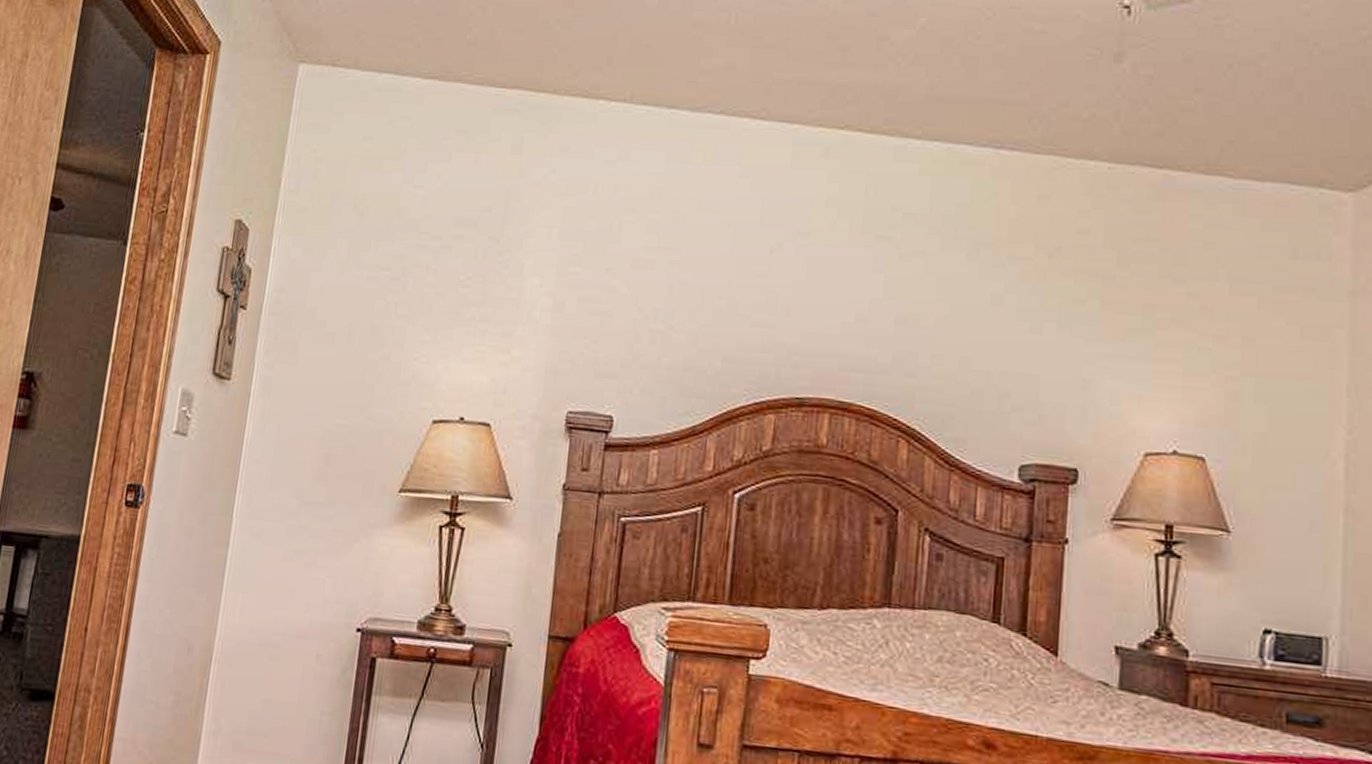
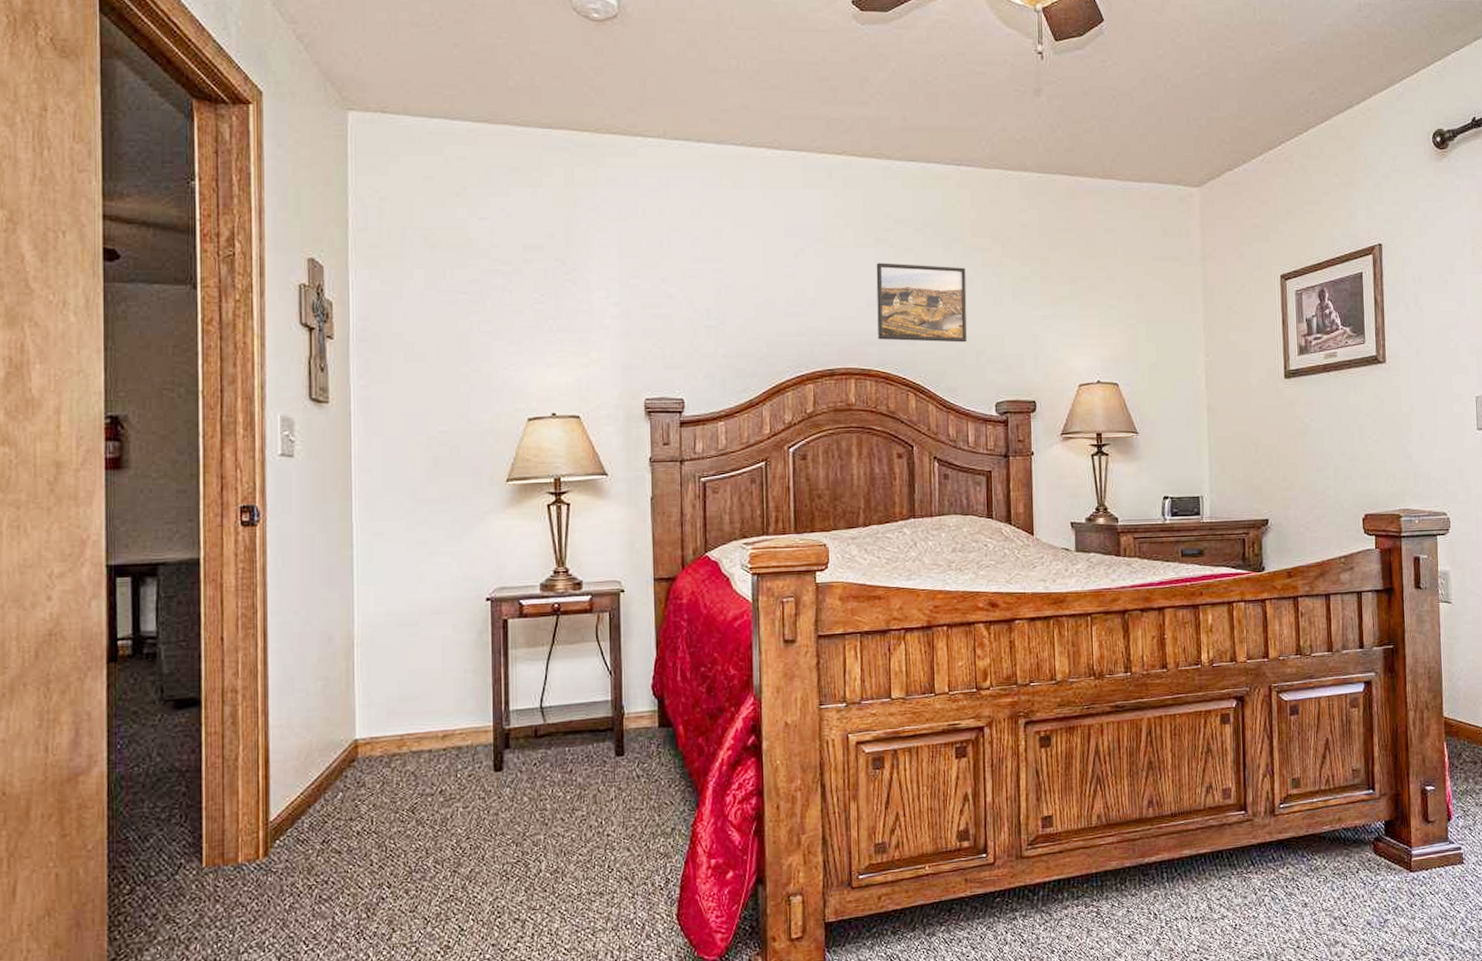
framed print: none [866,267,995,380] -> present [876,262,968,343]

